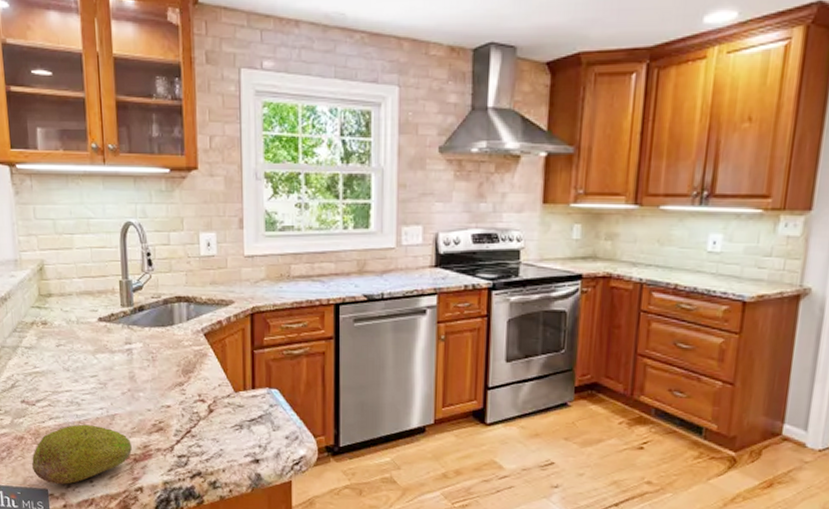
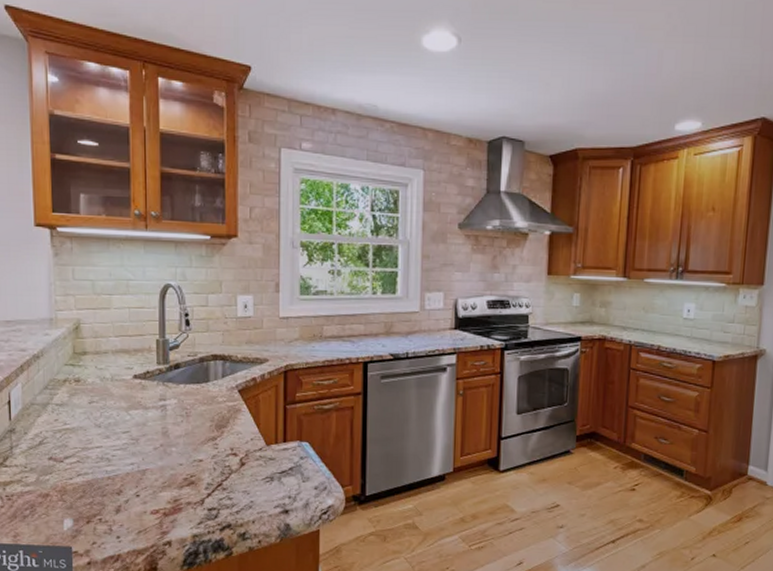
fruit: present [31,424,132,485] -> none [56,480,162,542]

